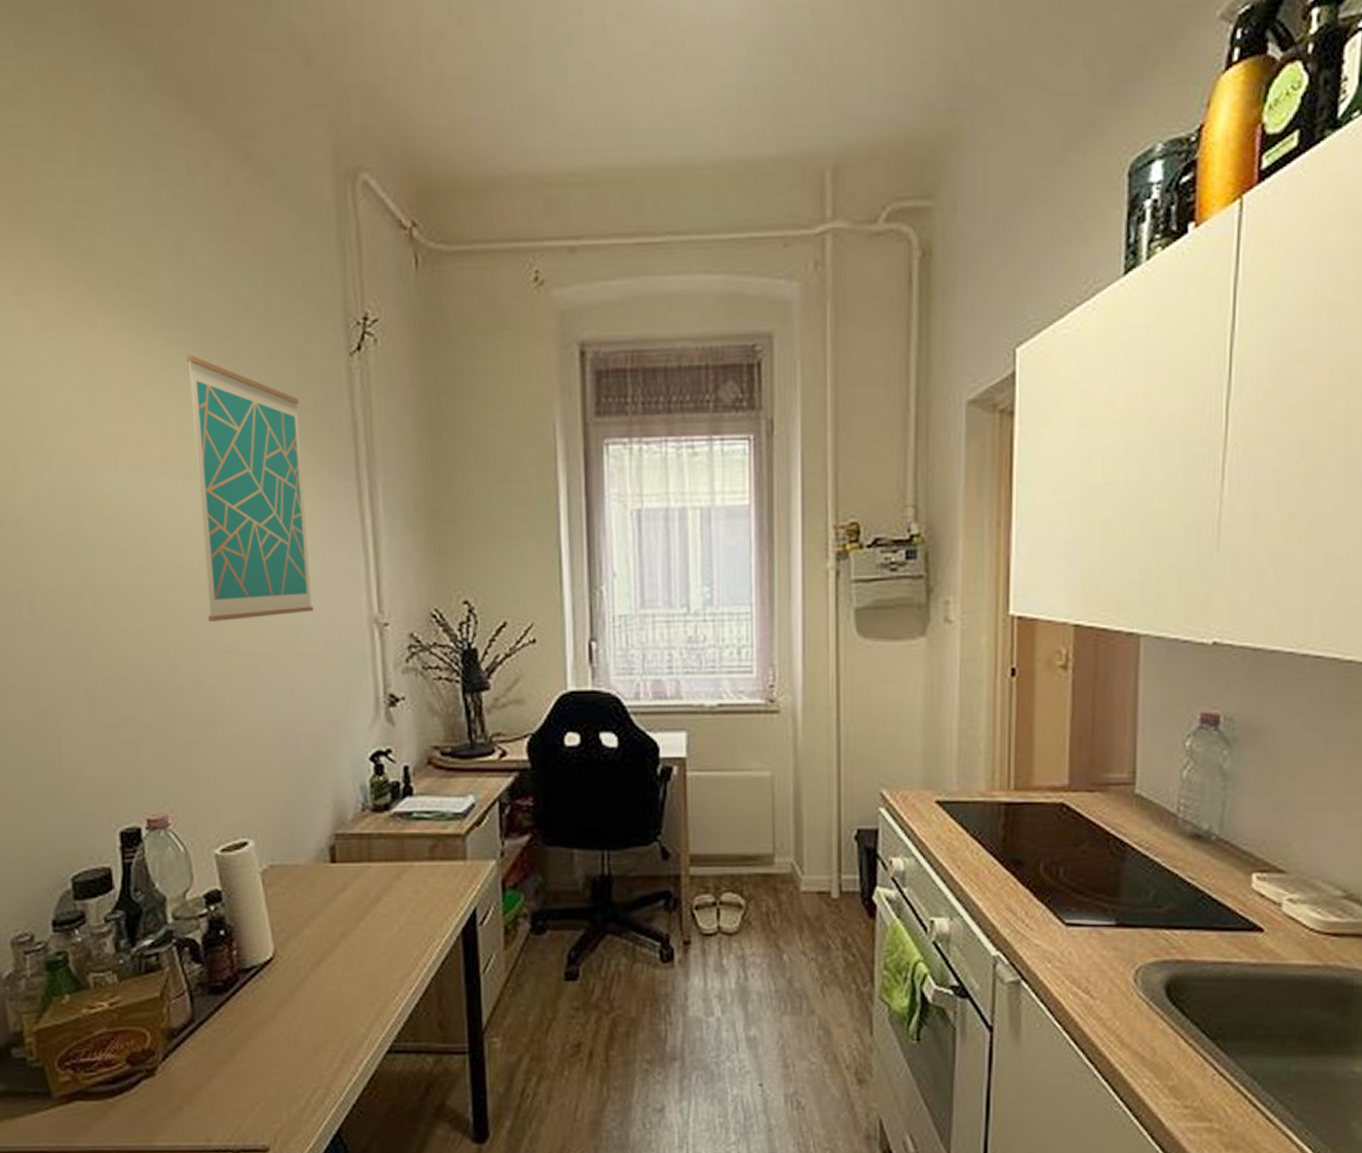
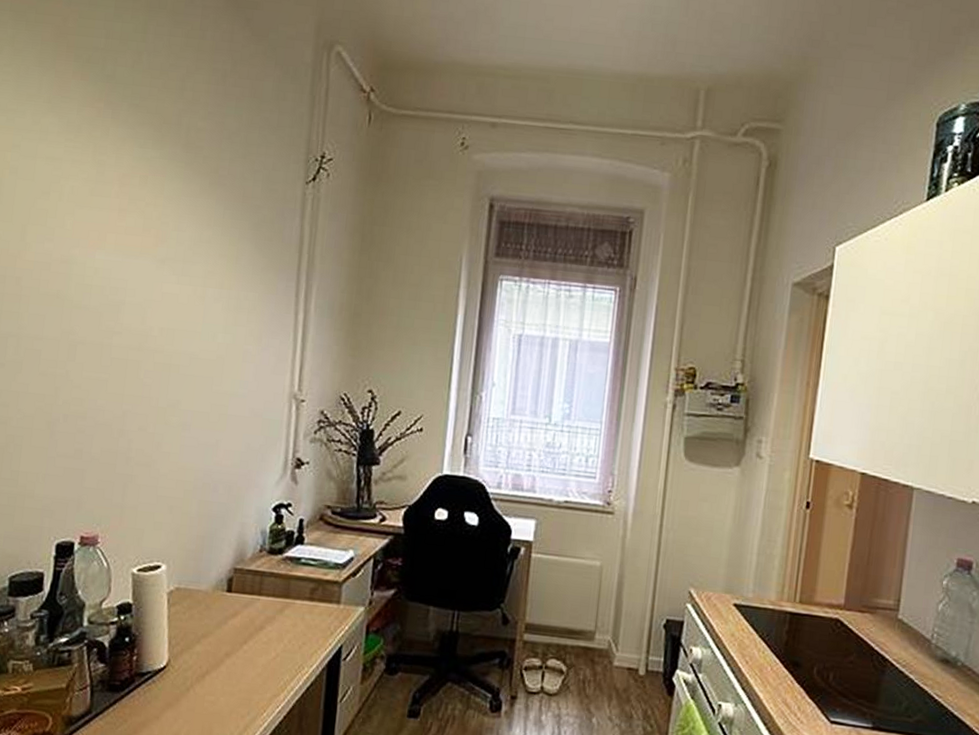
wall art: present [186,354,313,621] -> none [159,166,261,383]

